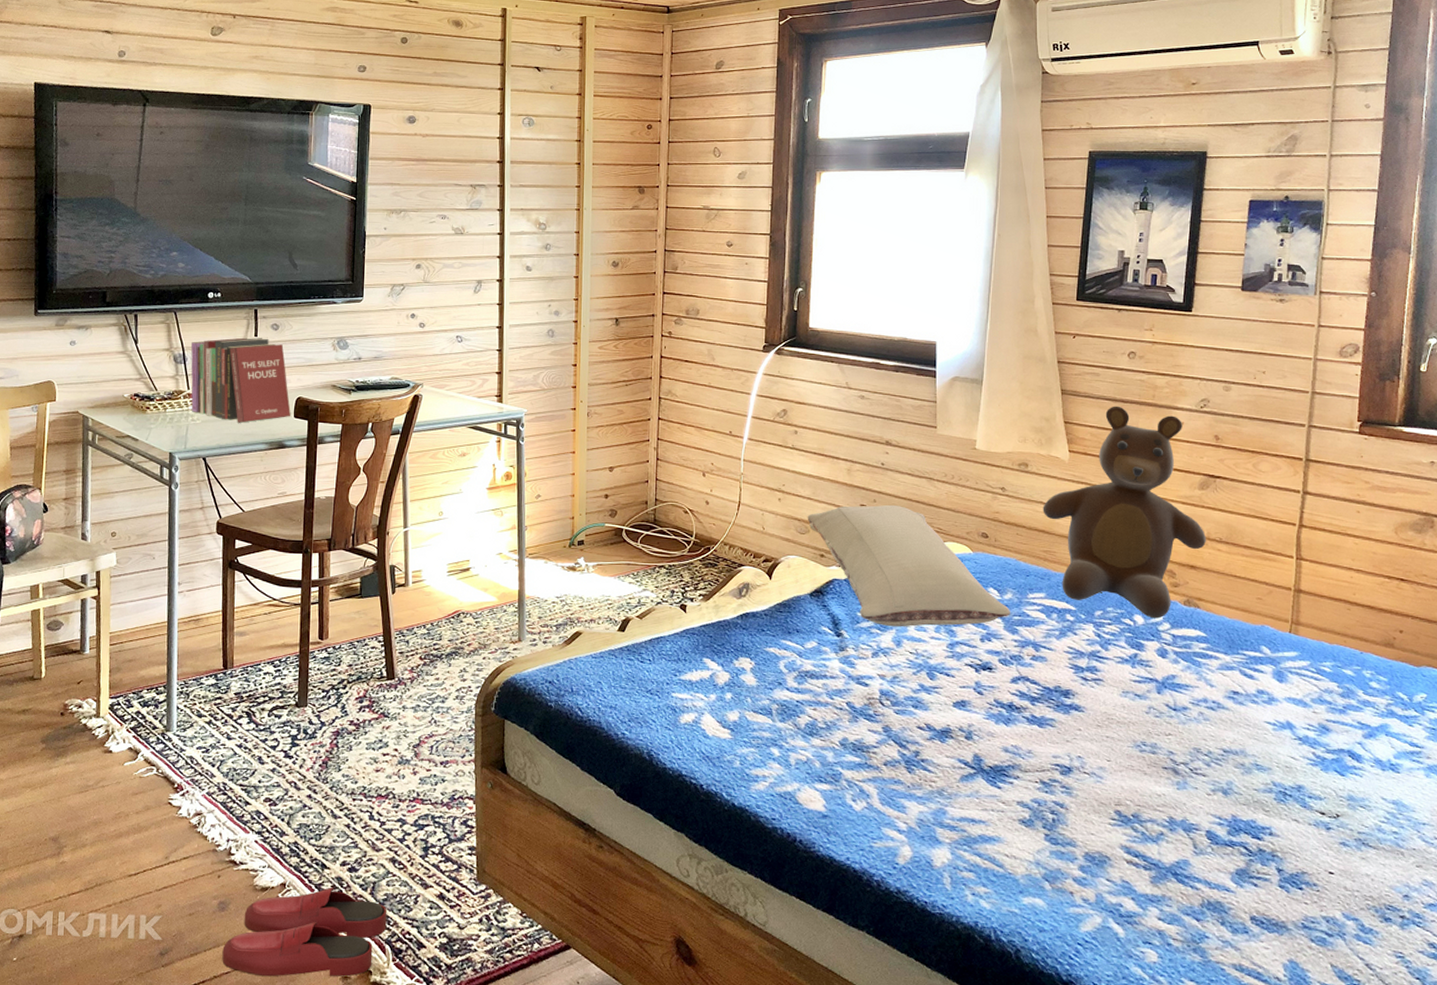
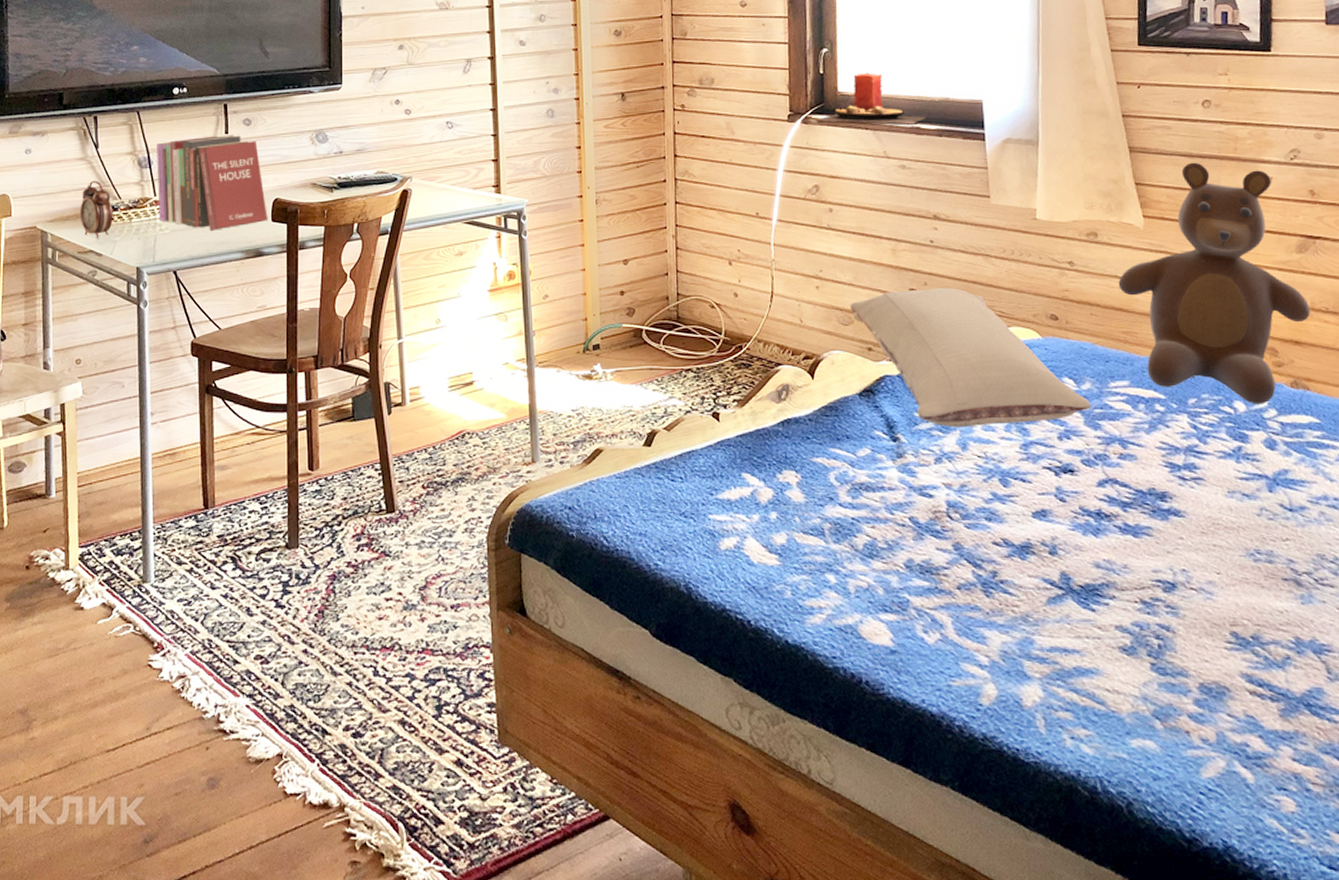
alarm clock: none [118,372,150,425] -> present [80,180,113,238]
slippers: present [222,887,387,977] -> none [214,756,399,865]
candle: none [788,312,885,361] -> present [816,72,926,126]

